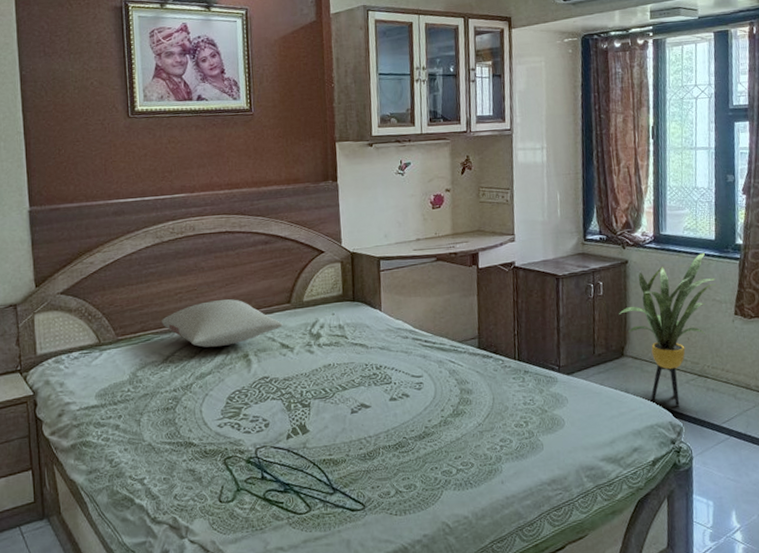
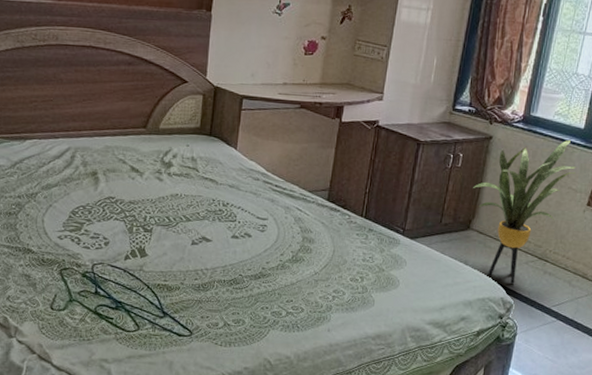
pillow: present [162,299,283,347] -> none [14,114,136,161]

